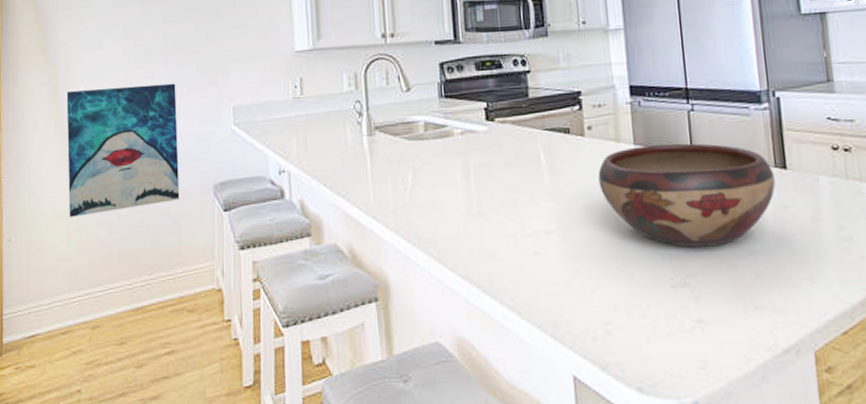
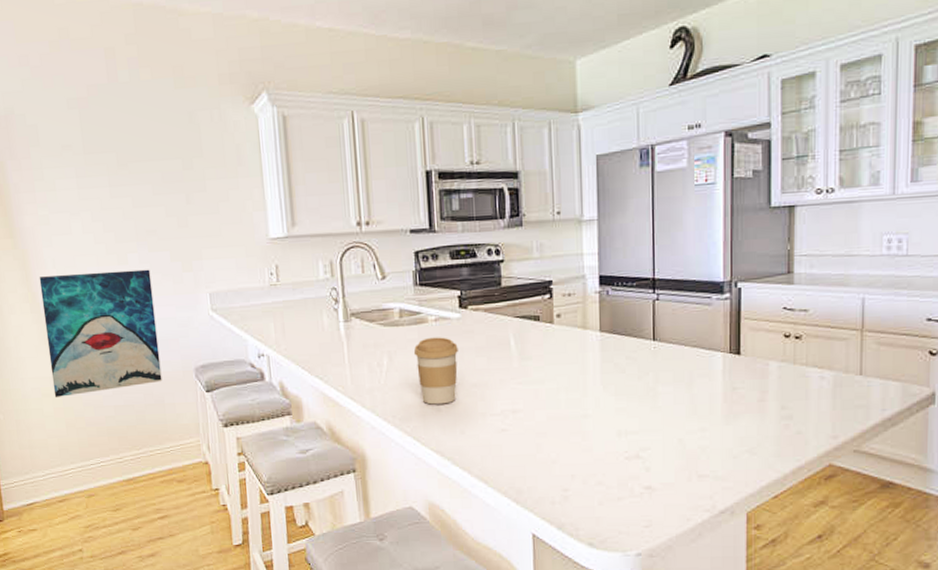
coffee cup: none [439,151,486,225] -> present [413,337,458,405]
decorative bowl: present [598,143,776,247] -> none [564,330,728,424]

